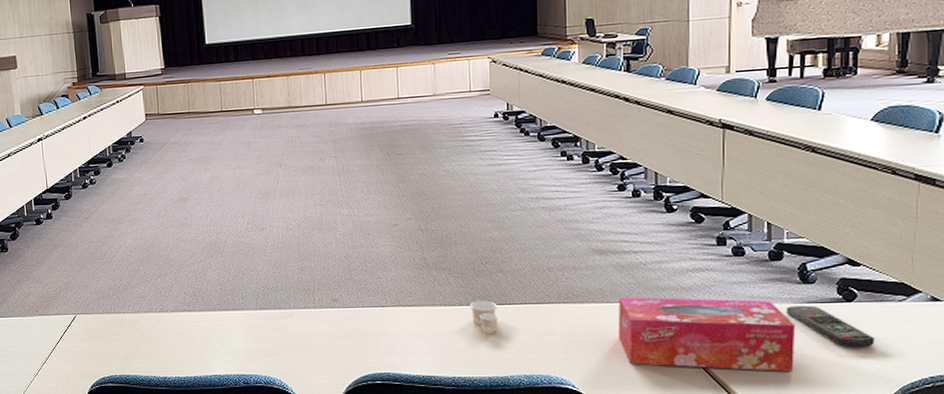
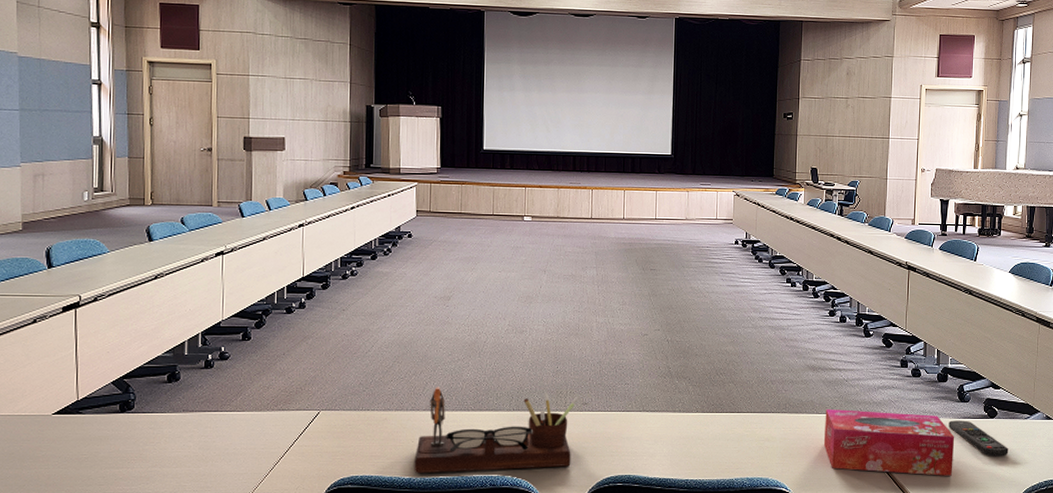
desk organizer: none [167,288,329,373] -> present [414,387,580,474]
paper cup: present [470,300,498,335] -> none [705,408,728,440]

